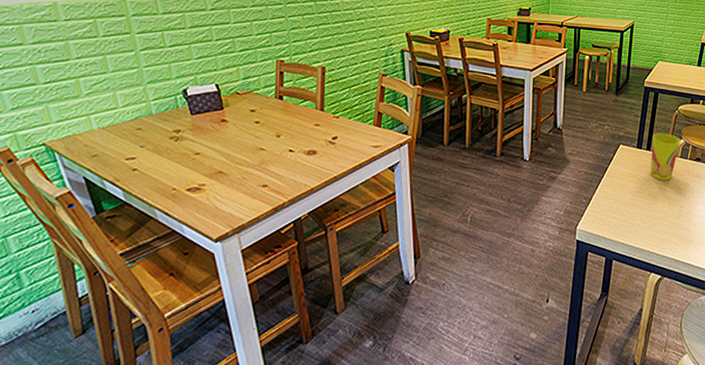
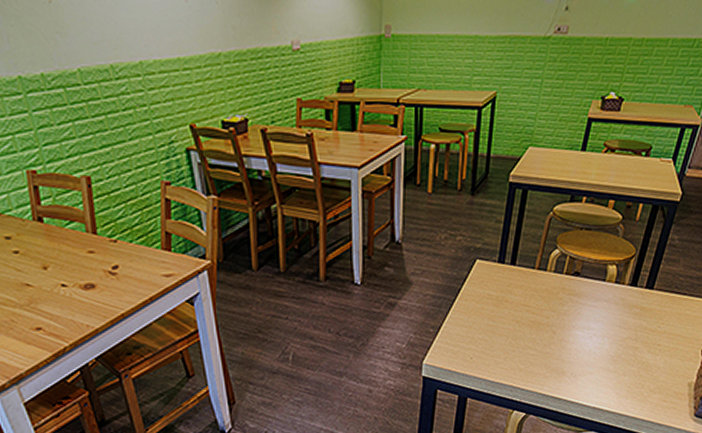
cup: present [650,133,681,180] -> none [515,242,556,301]

